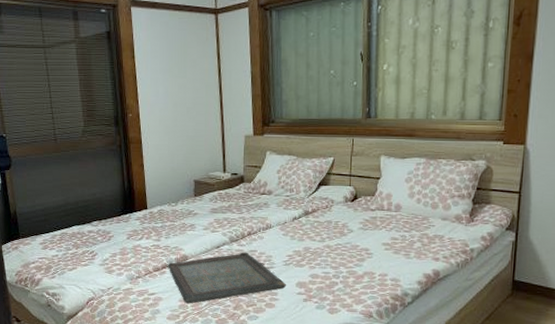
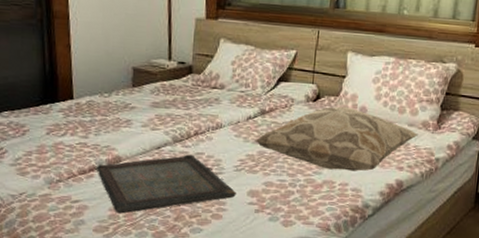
decorative pillow: none [300,205,452,263] -> present [254,106,418,171]

